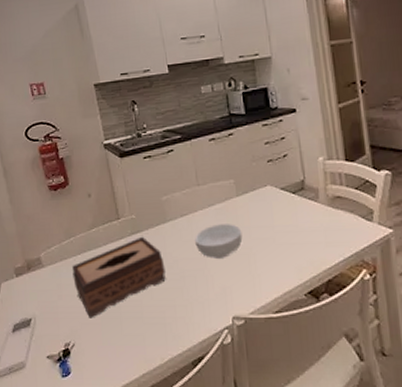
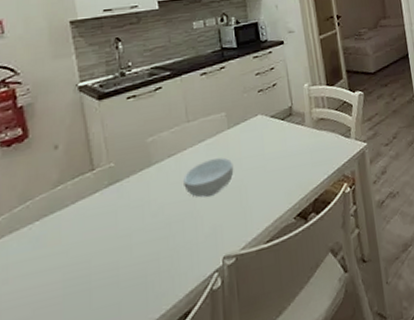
tissue box: present [72,236,166,318] -> none [26,185,149,300]

